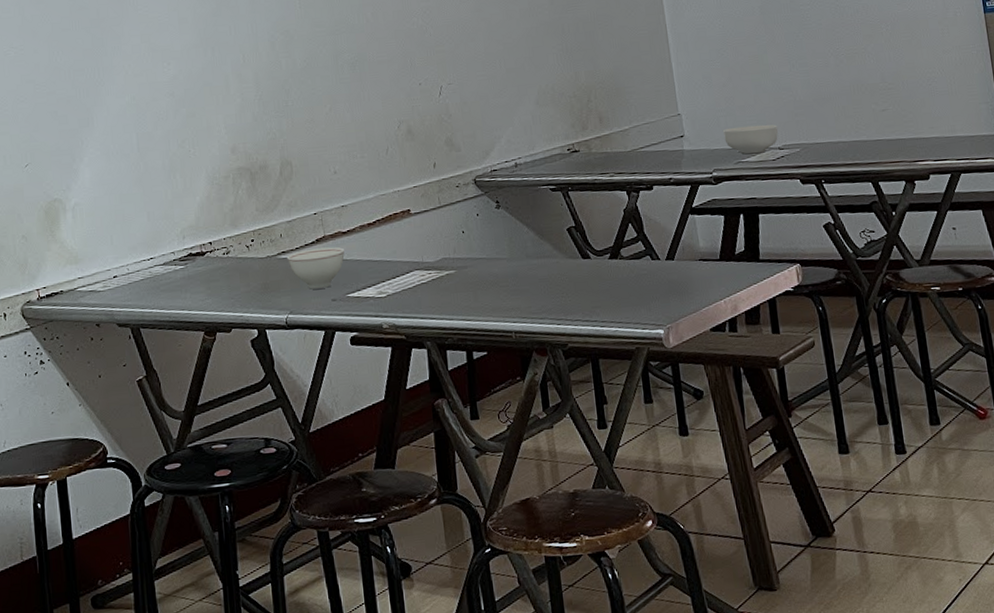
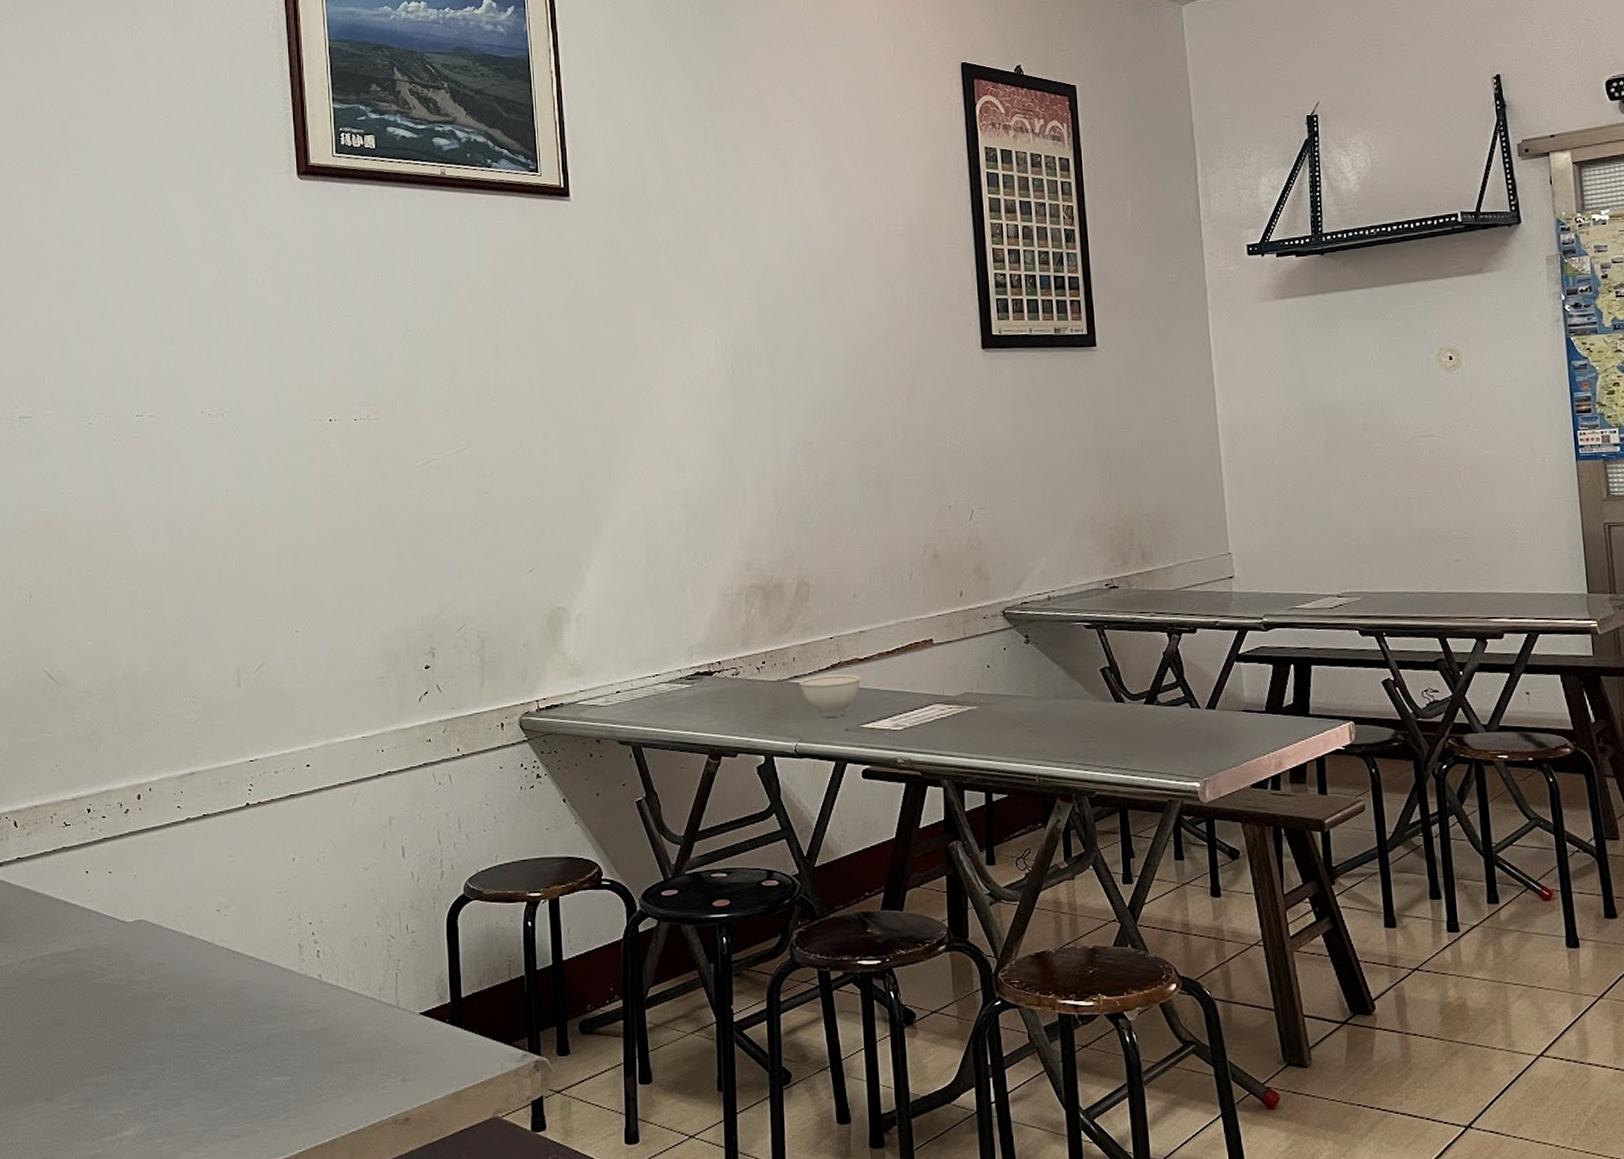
bowl: present [722,124,779,155] -> none [1276,569,1338,601]

